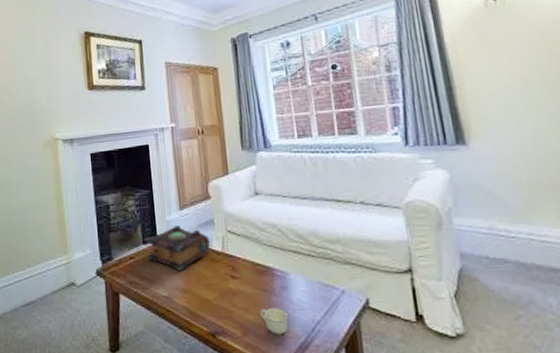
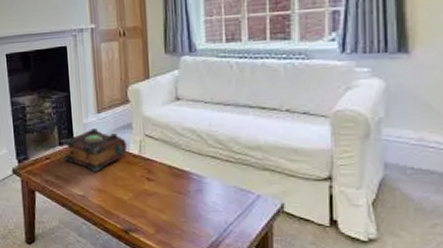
cup: present [260,307,289,335] -> none [174,208,202,234]

